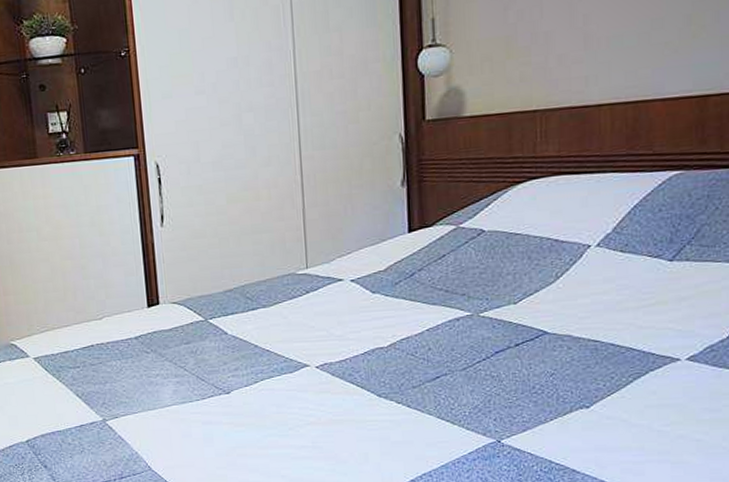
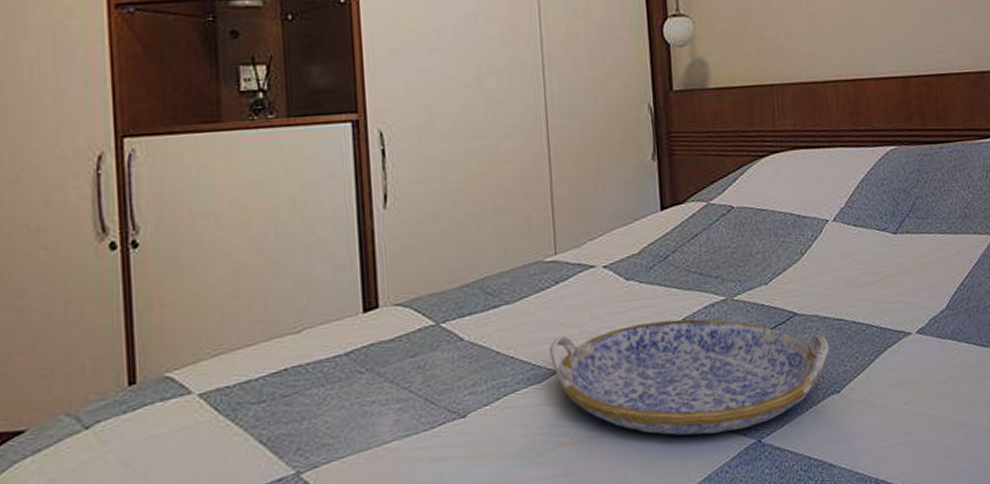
serving tray: none [300,330,581,430] -> present [549,319,830,436]

